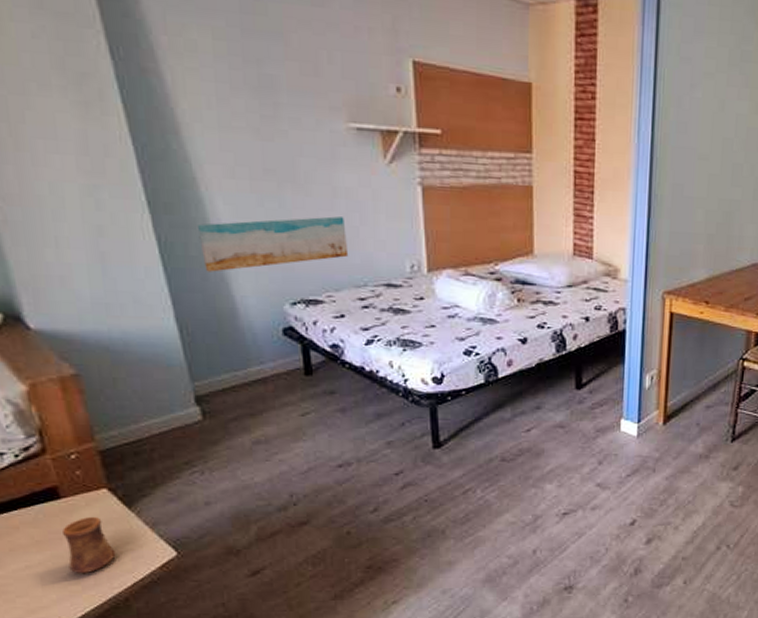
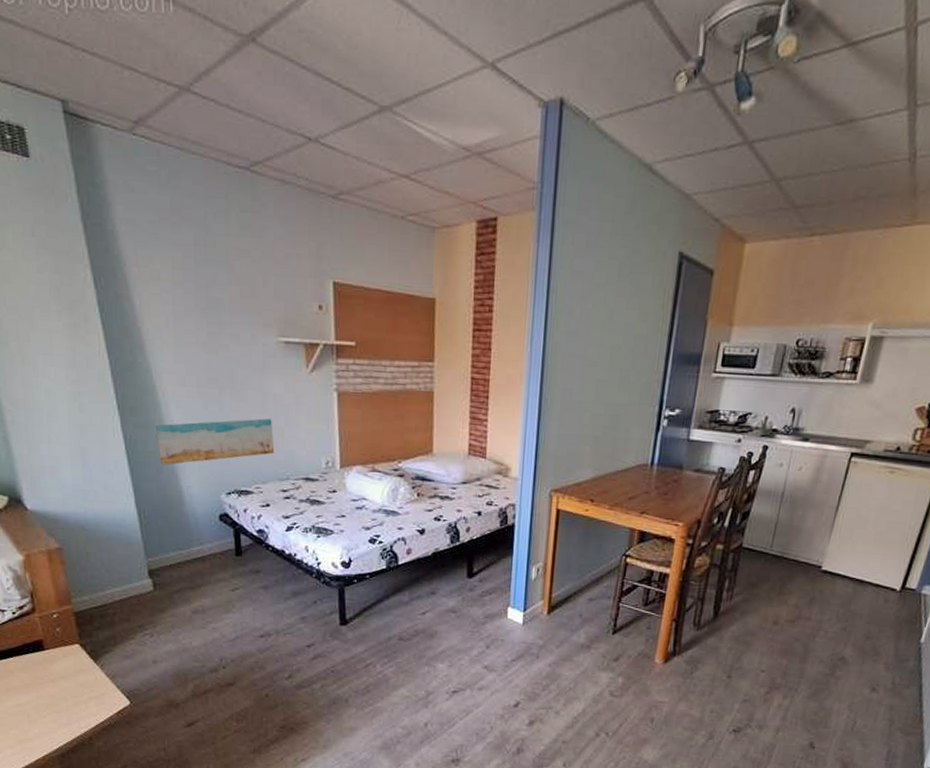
cup: present [61,516,116,574] -> none [44,666,84,715]

